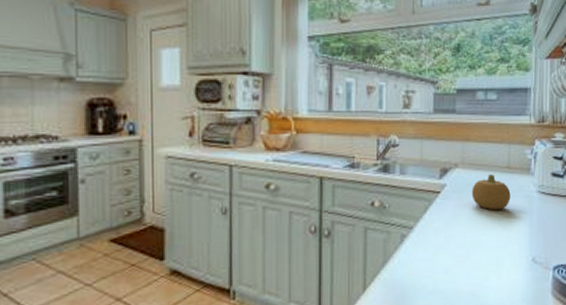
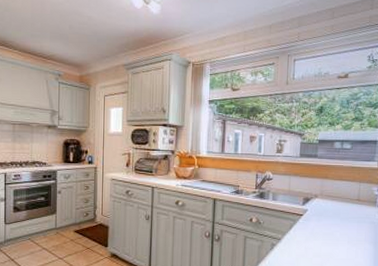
fruit: present [472,174,511,211] -> none [327,204,359,232]

